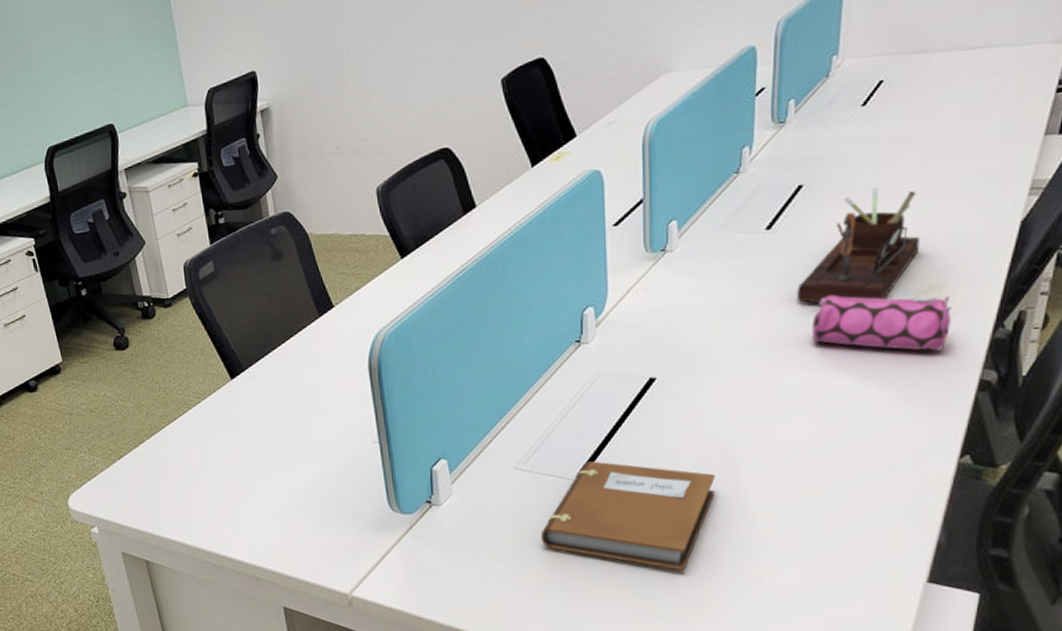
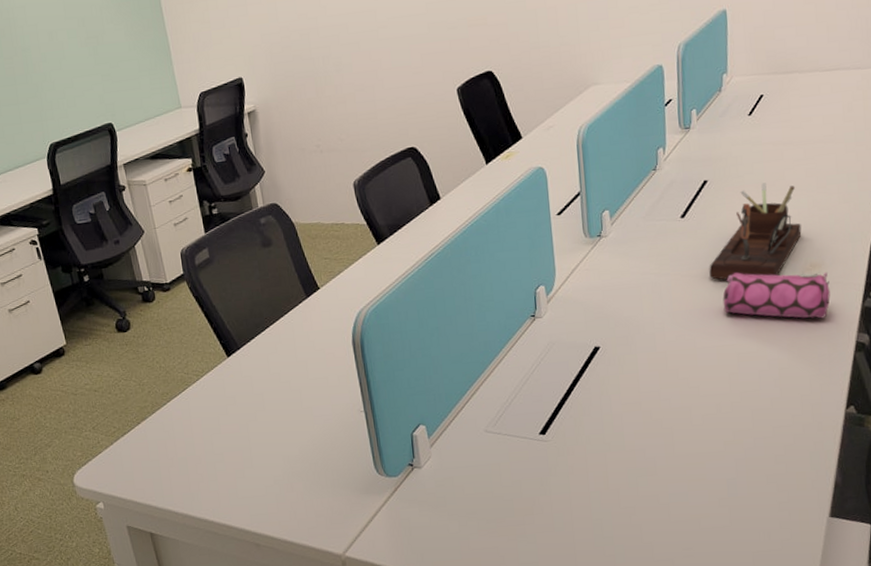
notebook: present [540,461,716,570] -> none [510,422,655,517]

